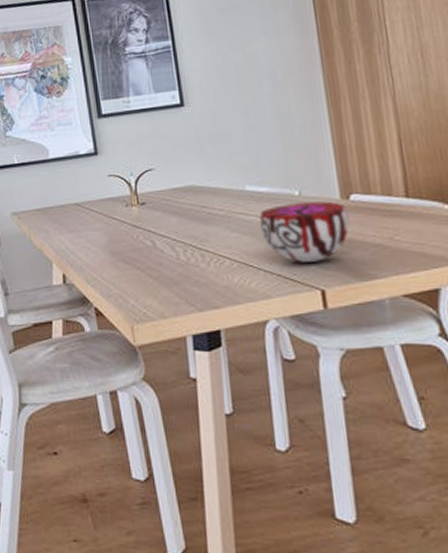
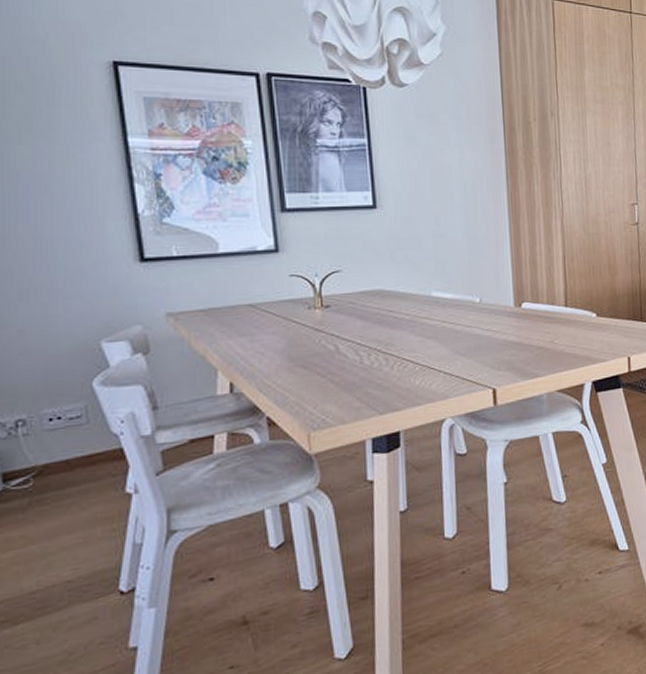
decorative bowl: present [259,201,350,263] -> none [443,308,520,364]

